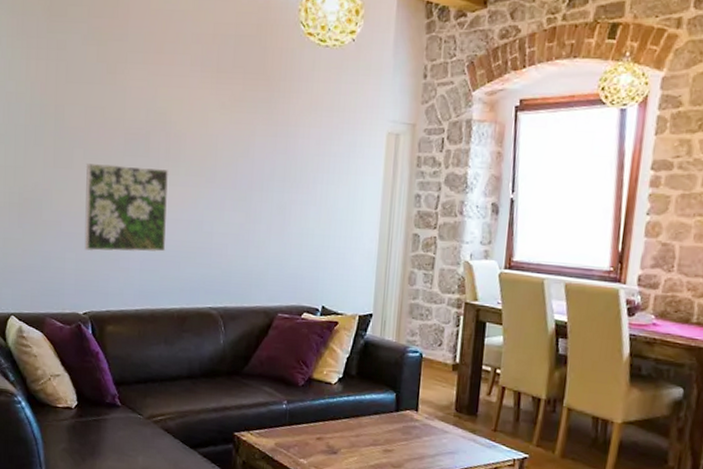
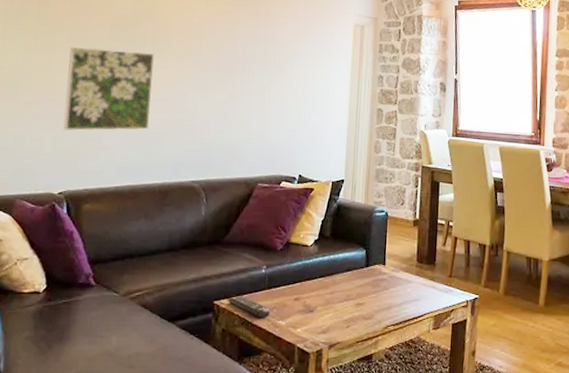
remote control: none [248,428,291,454] -> present [228,295,270,318]

